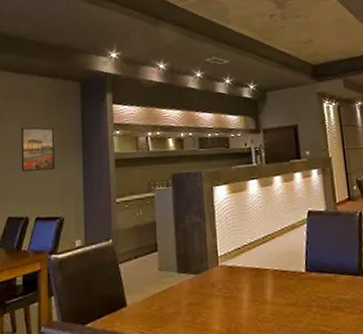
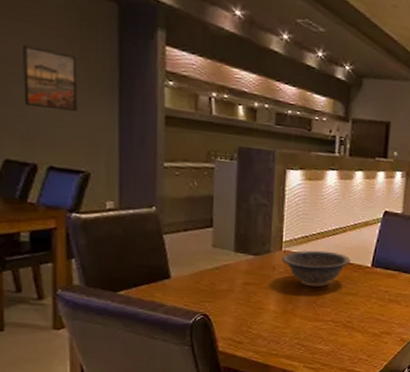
decorative bowl: none [219,260,284,301] -> present [282,250,351,287]

